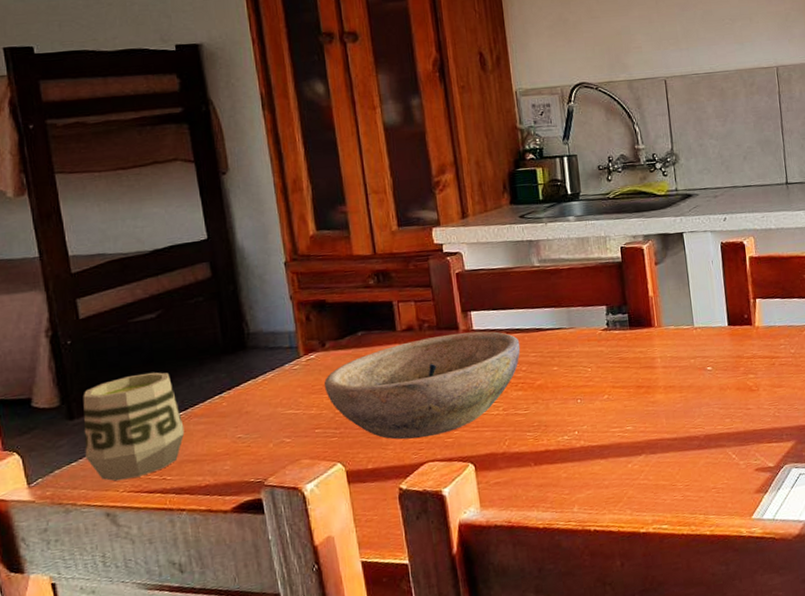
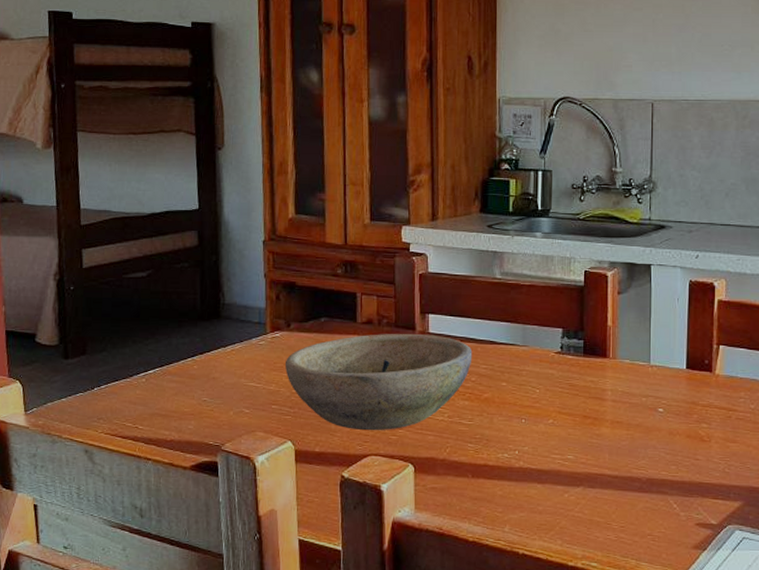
cup: present [83,372,185,481] -> none [74,326,159,422]

